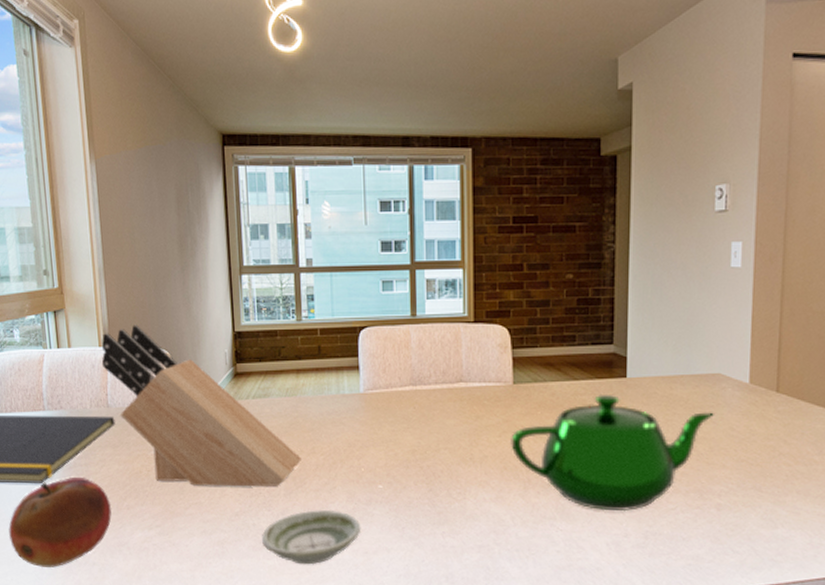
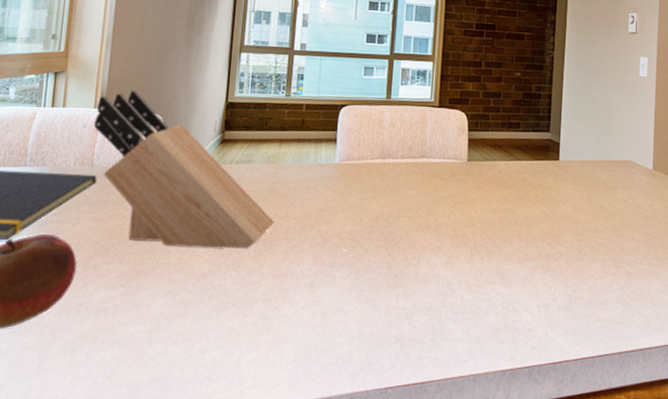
saucer: present [262,509,361,565] -> none [225,271,323,326]
teapot: present [511,394,715,512] -> none [462,173,627,277]

